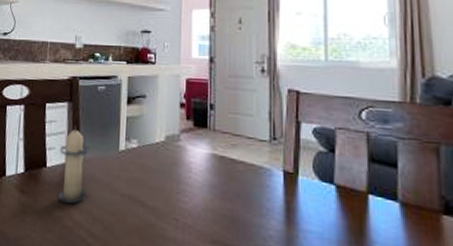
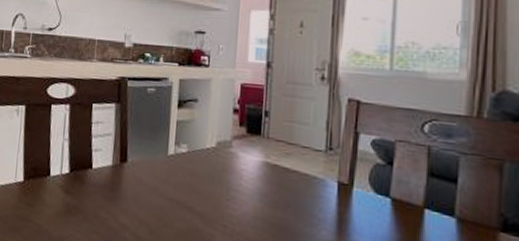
candle: present [58,126,90,204] -> none [103,128,137,207]

